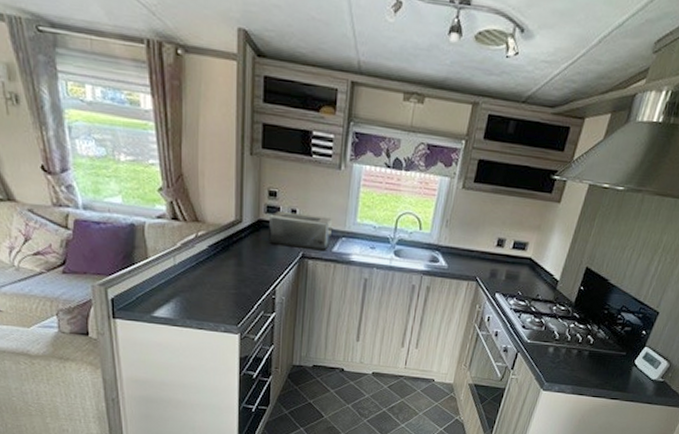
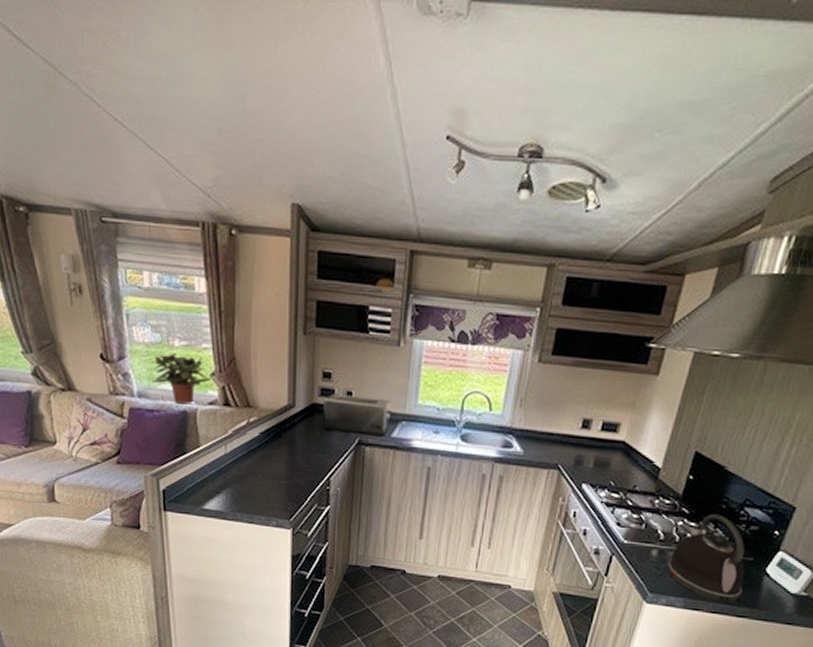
potted plant: none [98,167,159,218] -> present [153,352,211,404]
kettle: none [560,317,620,388] -> present [667,513,745,603]

